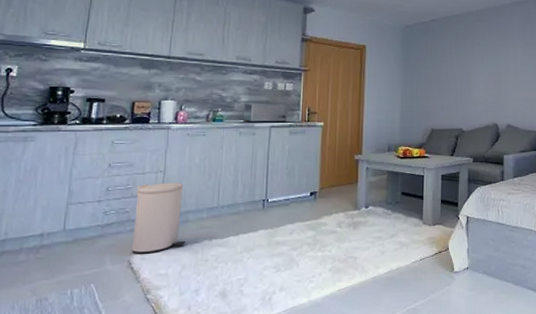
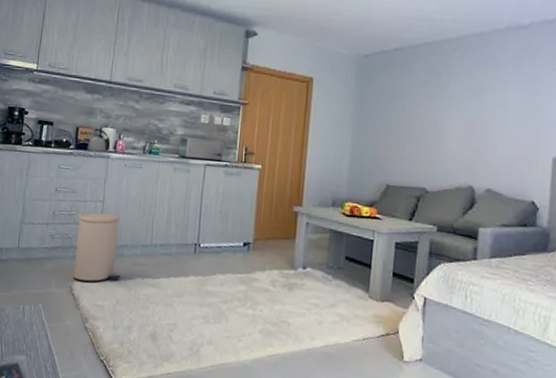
kettle: none [144,101,171,125] -> present [87,128,111,153]

